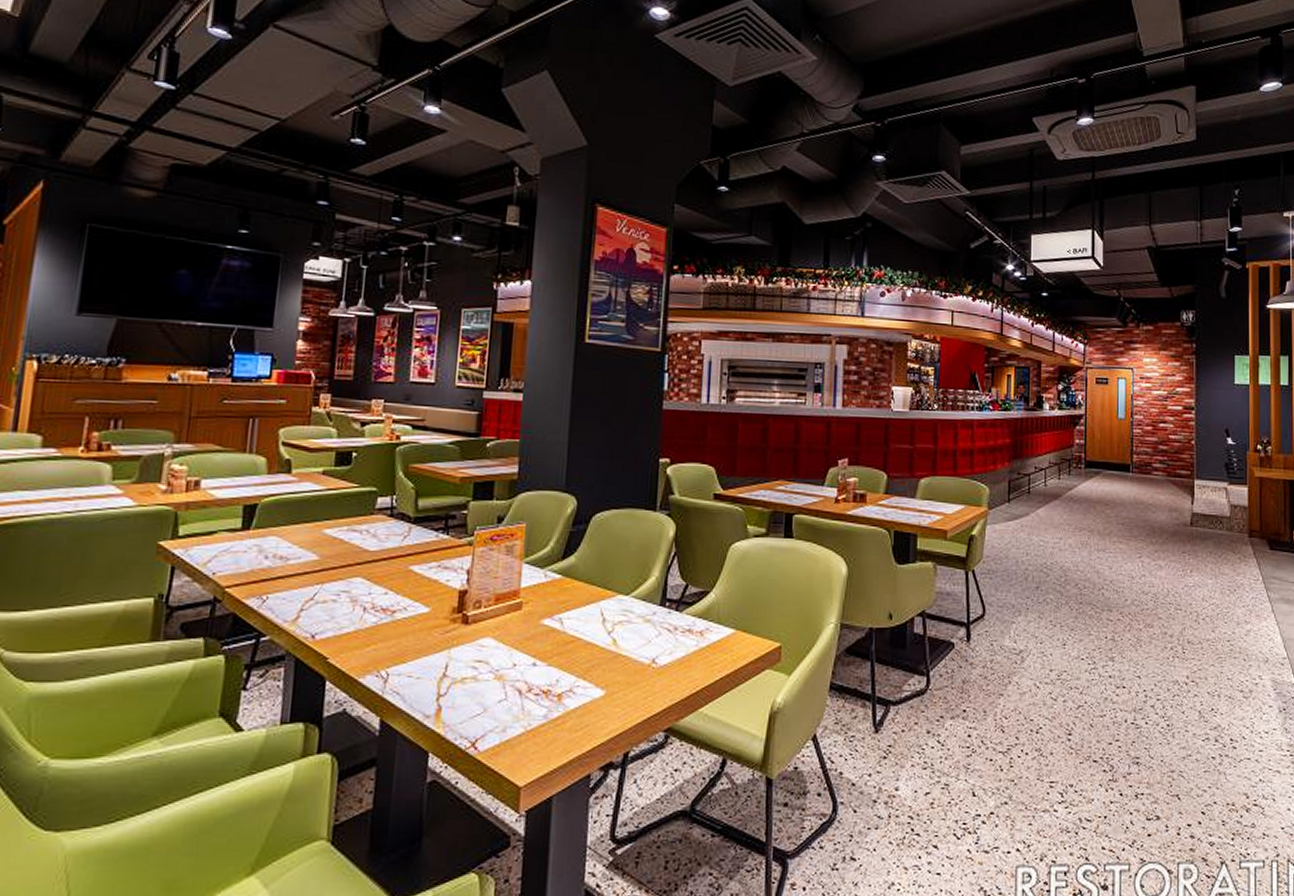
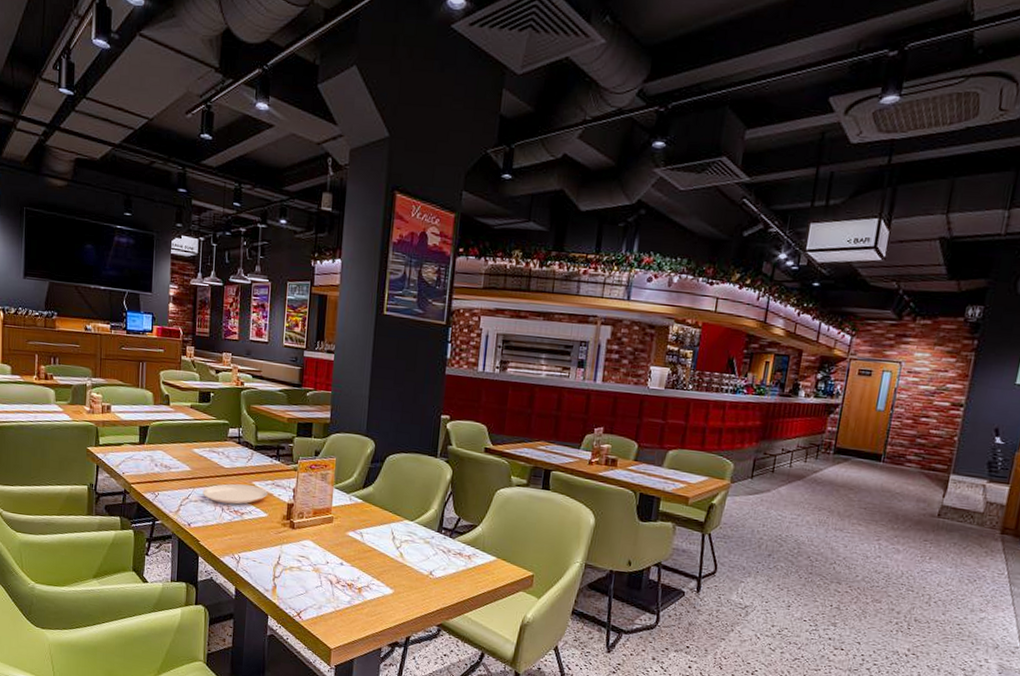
plate: none [335,571,431,600] -> present [203,483,268,505]

